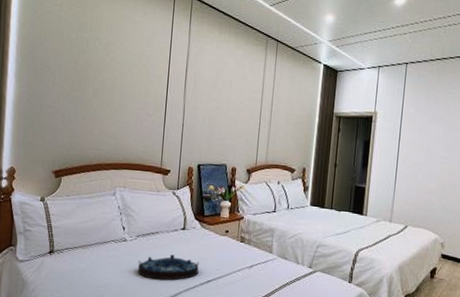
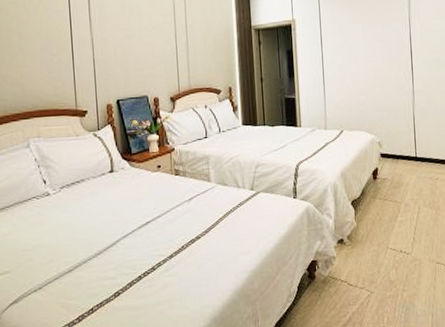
serving tray: present [137,254,199,280] -> none [66,201,136,232]

